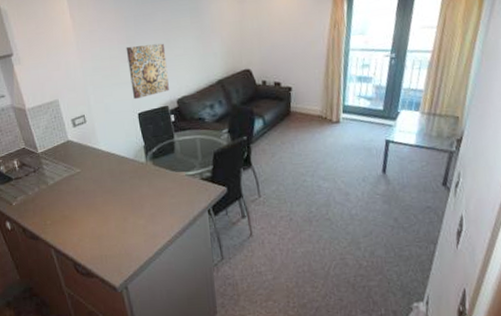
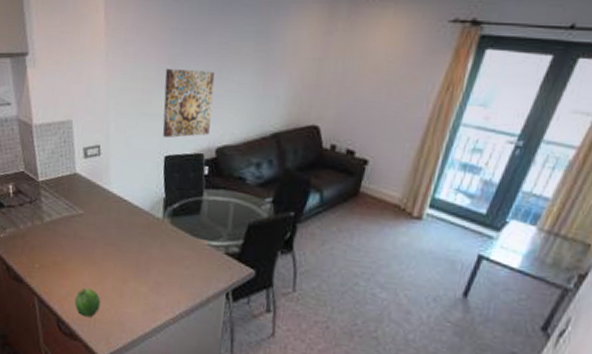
fruit: none [85,231,108,256] -> present [74,287,101,318]

